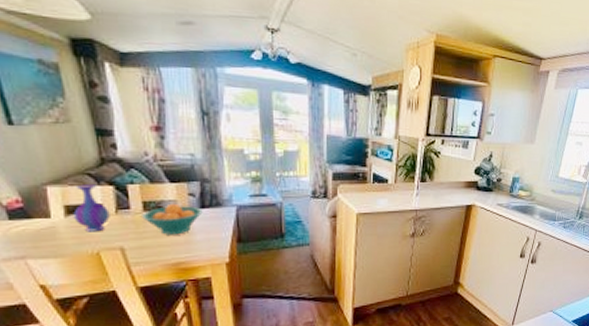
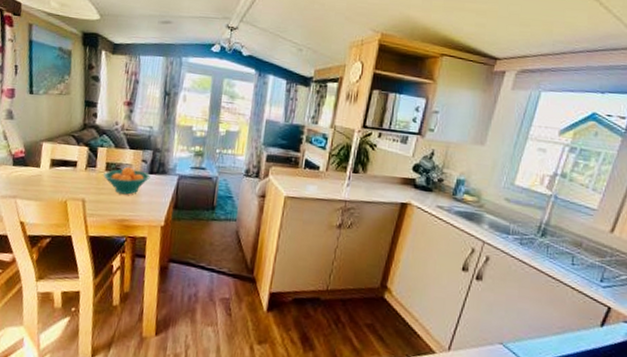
vase: present [73,184,110,232] -> none [55,143,81,184]

